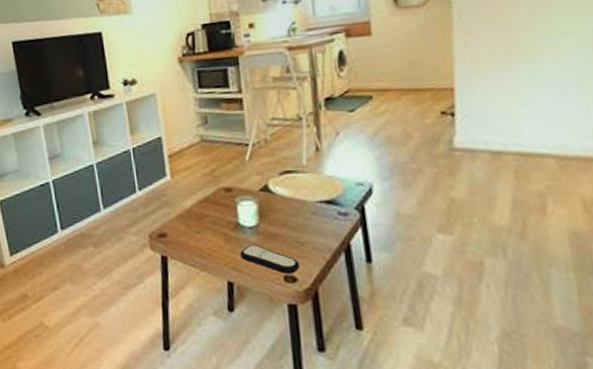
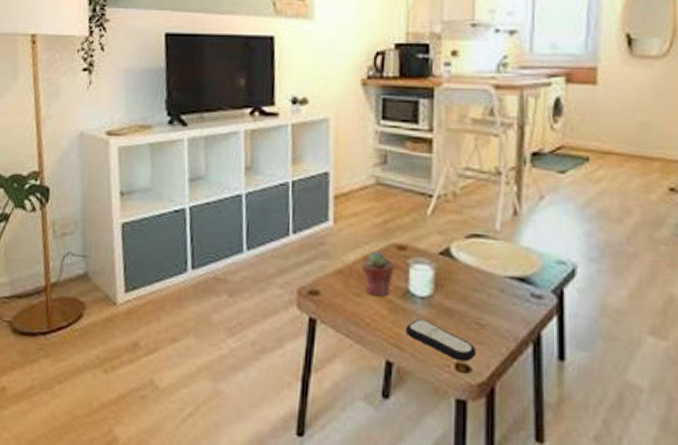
potted succulent: none [197,196,225,232] -> present [361,251,394,297]

